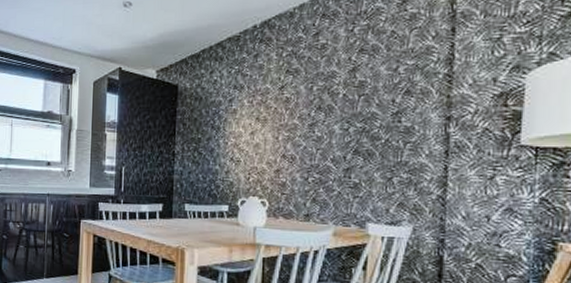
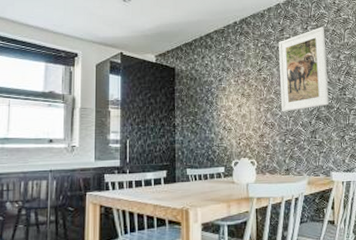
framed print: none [305,26,379,143] -> present [279,27,329,112]

